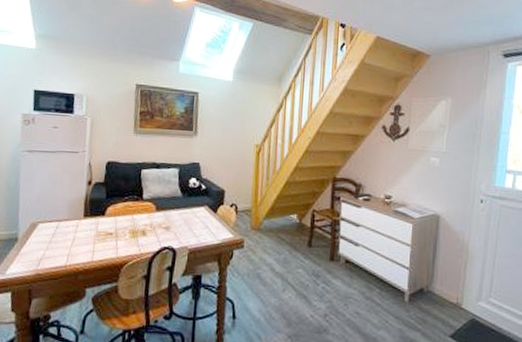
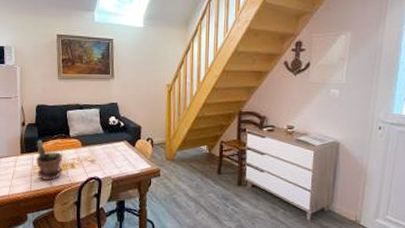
potted plant: none [100,201,133,250] -> present [35,139,63,181]

